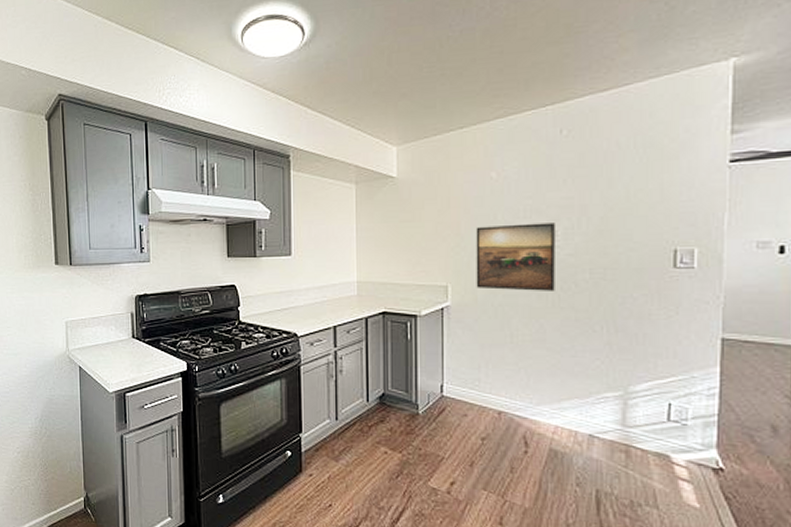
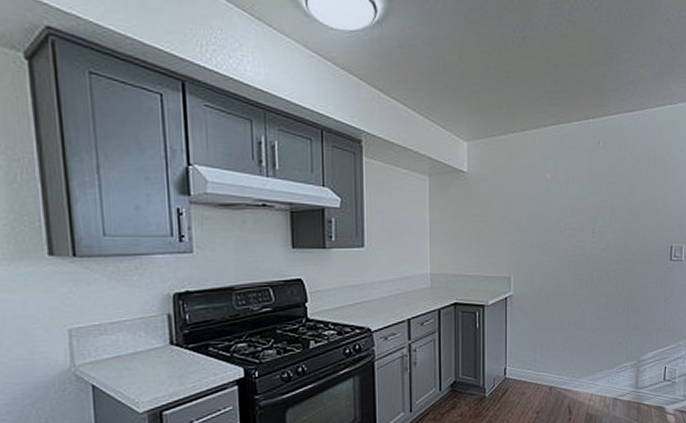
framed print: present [476,223,555,291] -> none [533,221,593,281]

